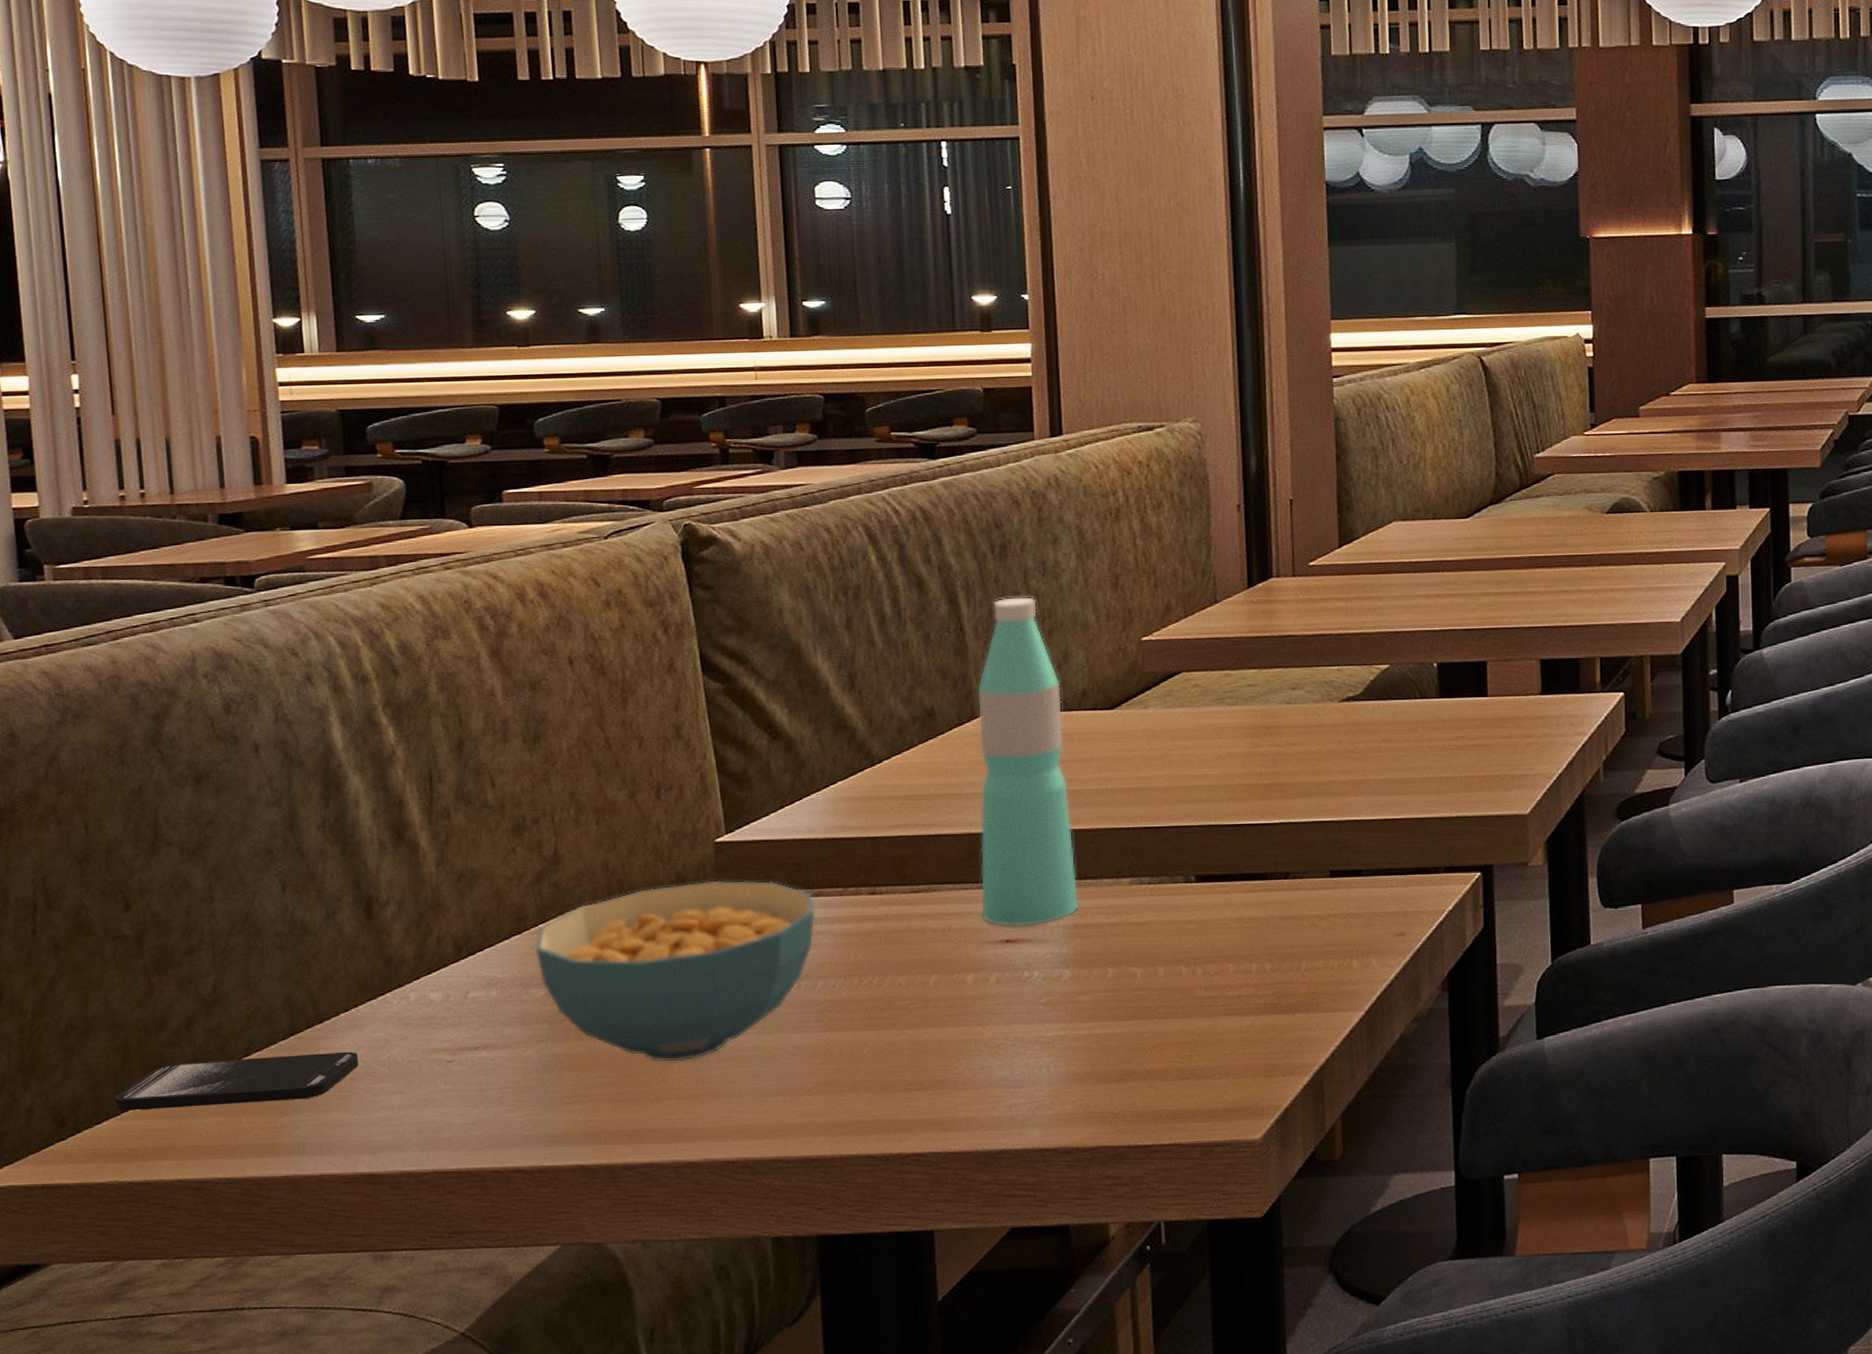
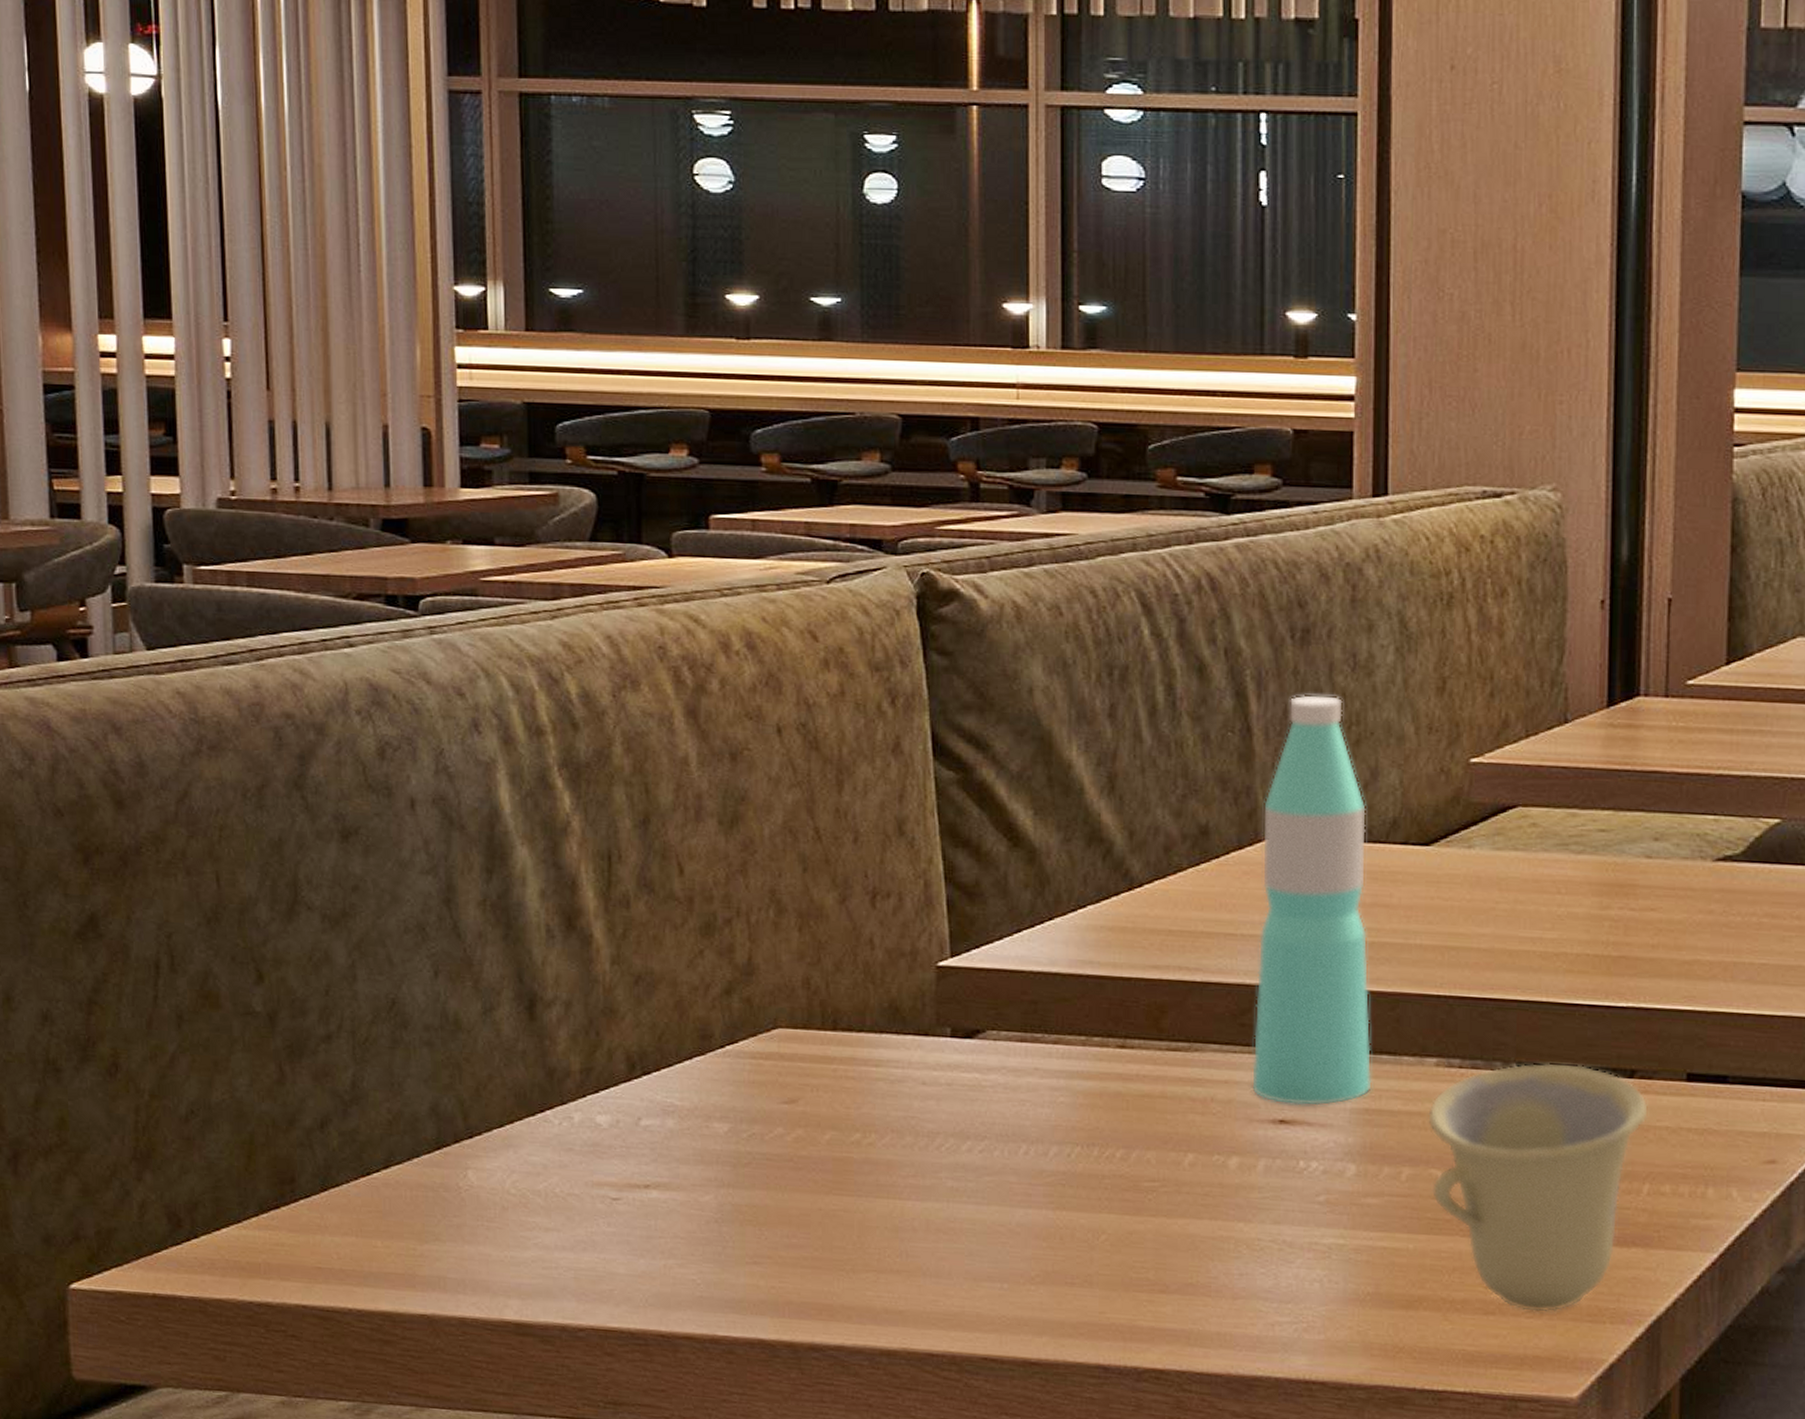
smartphone: present [115,1051,358,1111] -> none [237,1168,511,1226]
cereal bowl: present [535,880,816,1063] -> none [720,1011,1053,1229]
cup: none [1126,872,1302,1074] -> present [1428,1062,1649,1314]

